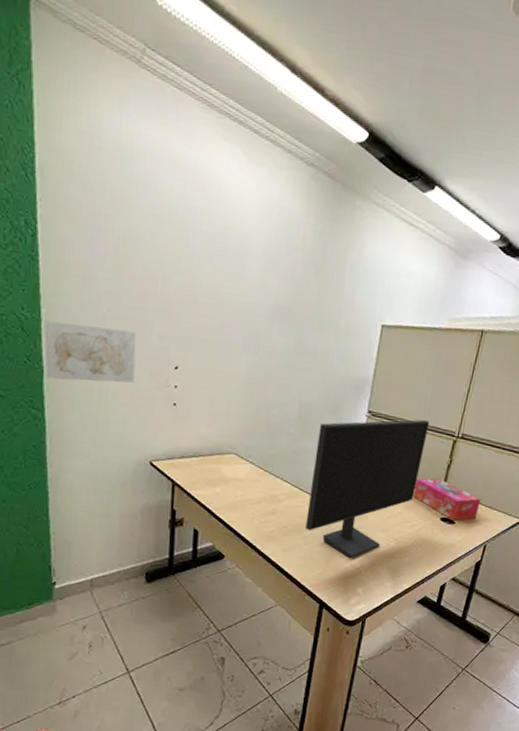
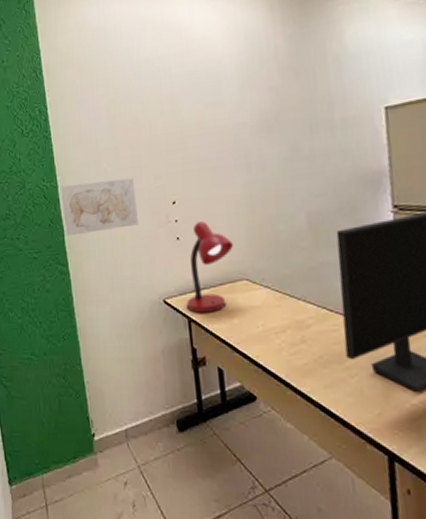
desk lamp: none [172,392,228,480] -> present [186,221,233,314]

